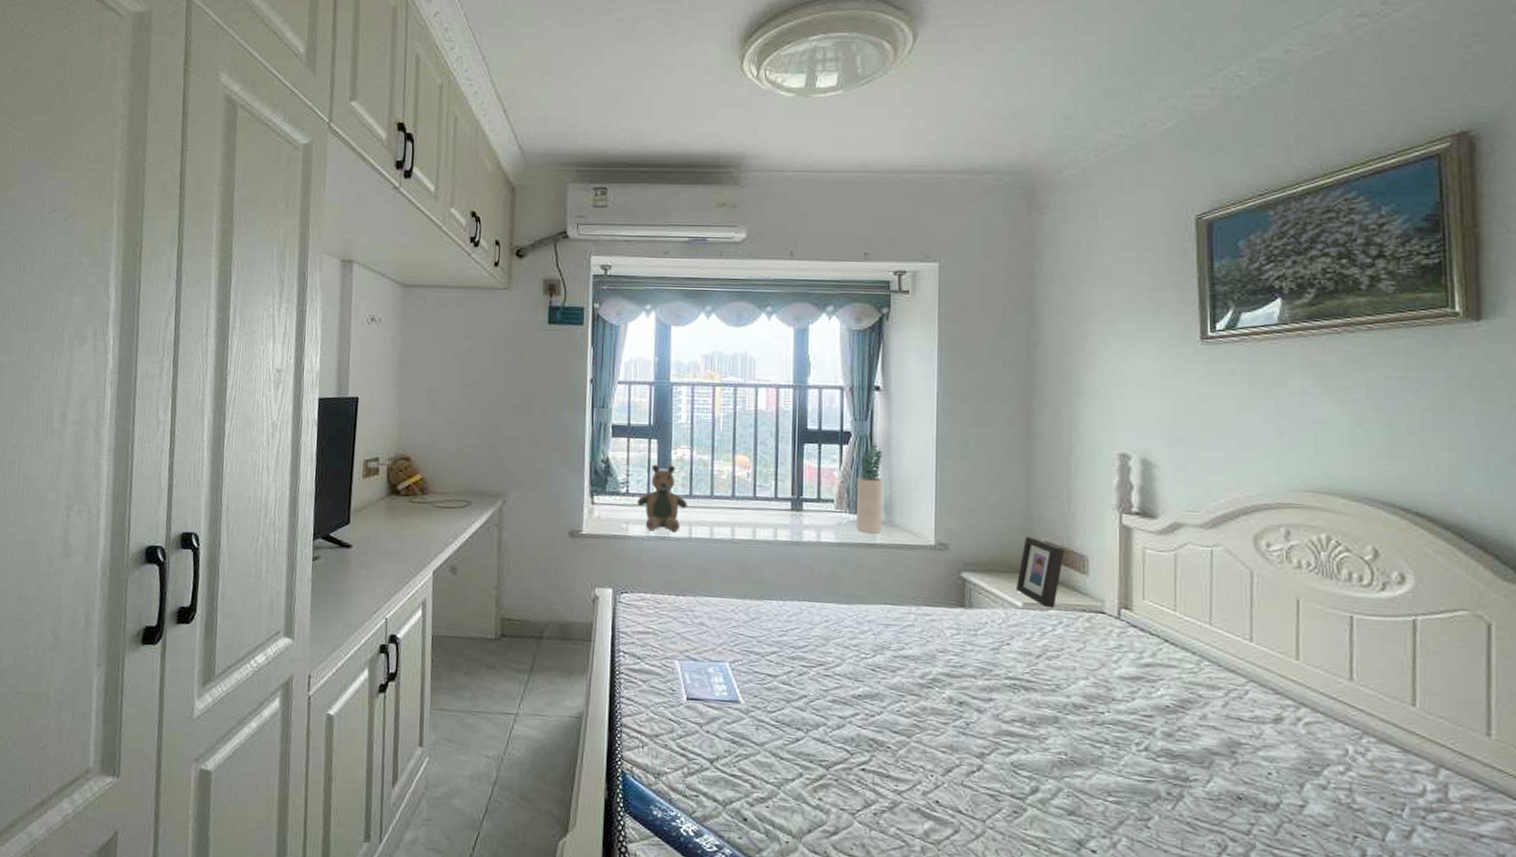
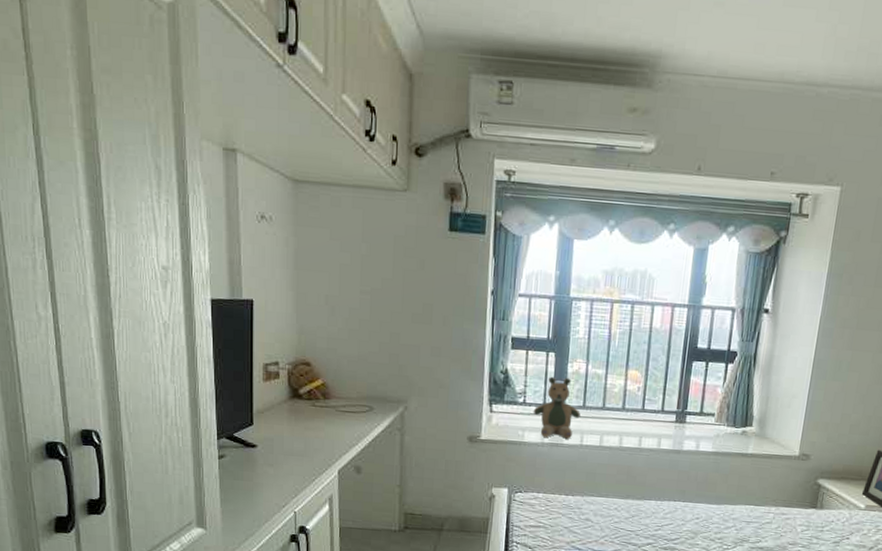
vase: present [856,443,883,534] -> none [732,363,764,445]

